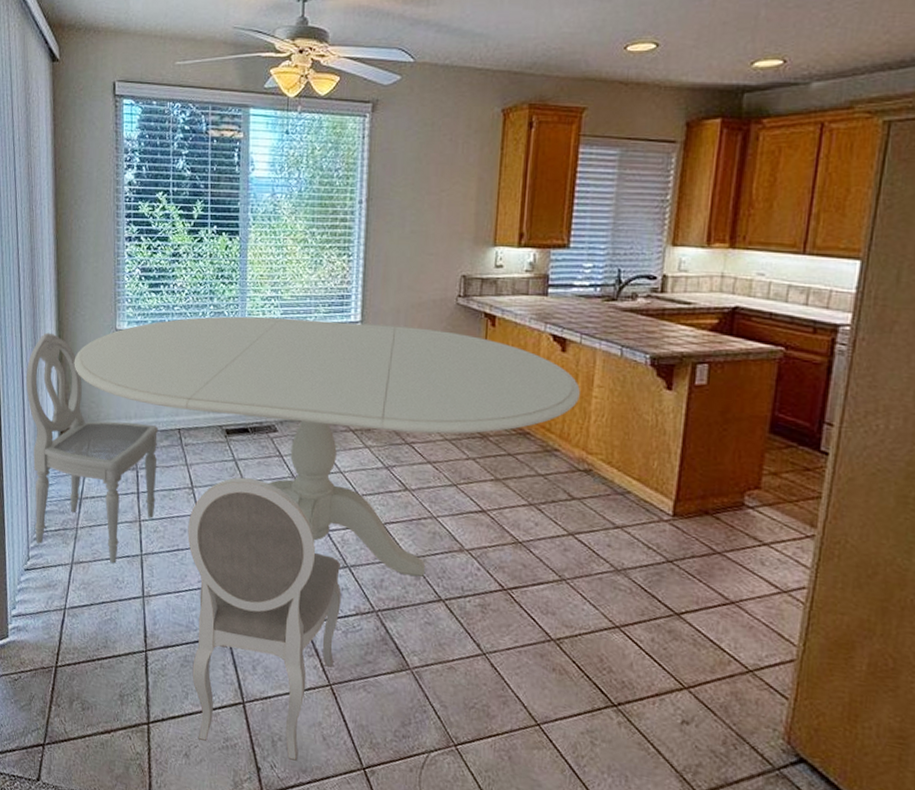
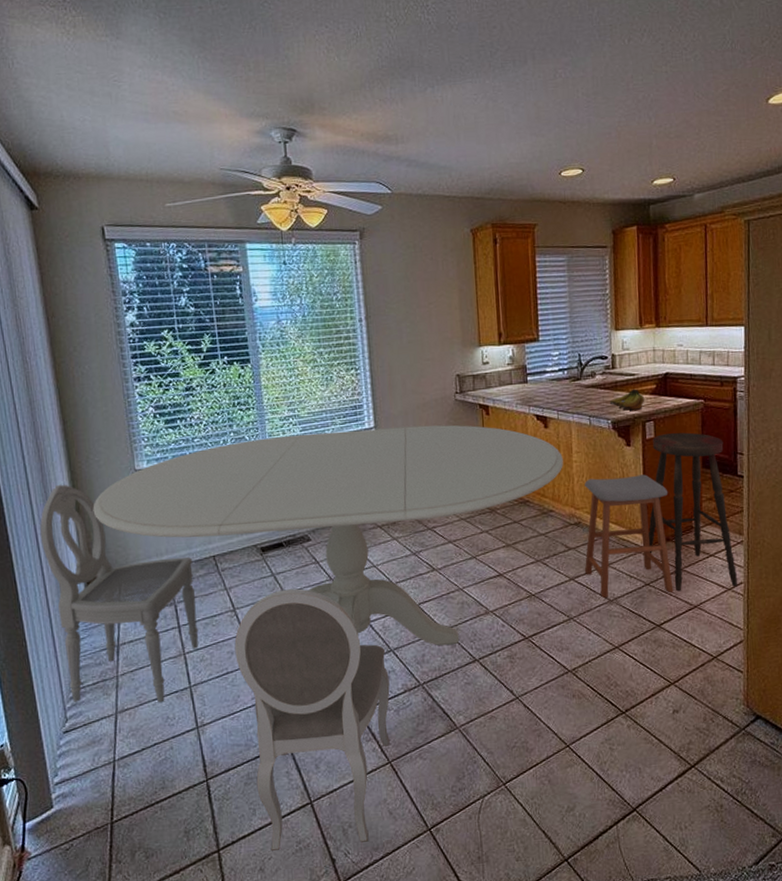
stool: none [588,420,716,578] -> present [584,474,674,598]
fruit: none [651,320,701,349] -> present [609,389,645,411]
bar stool: none [677,382,805,591] -> present [648,432,737,592]

